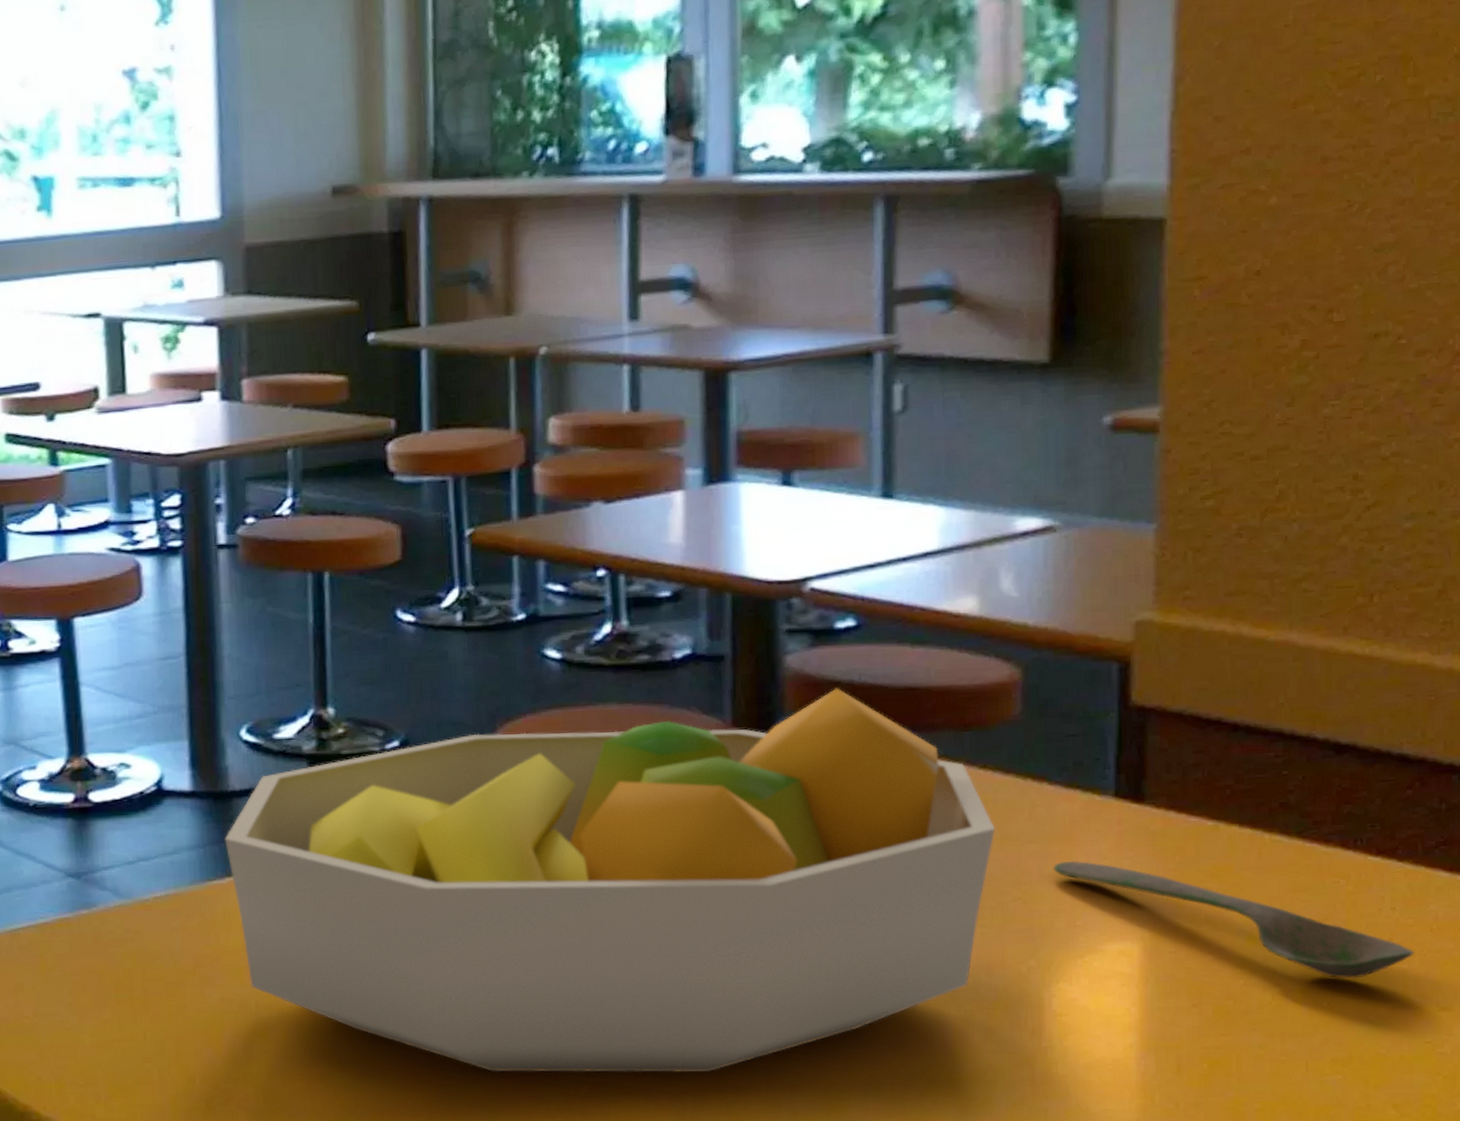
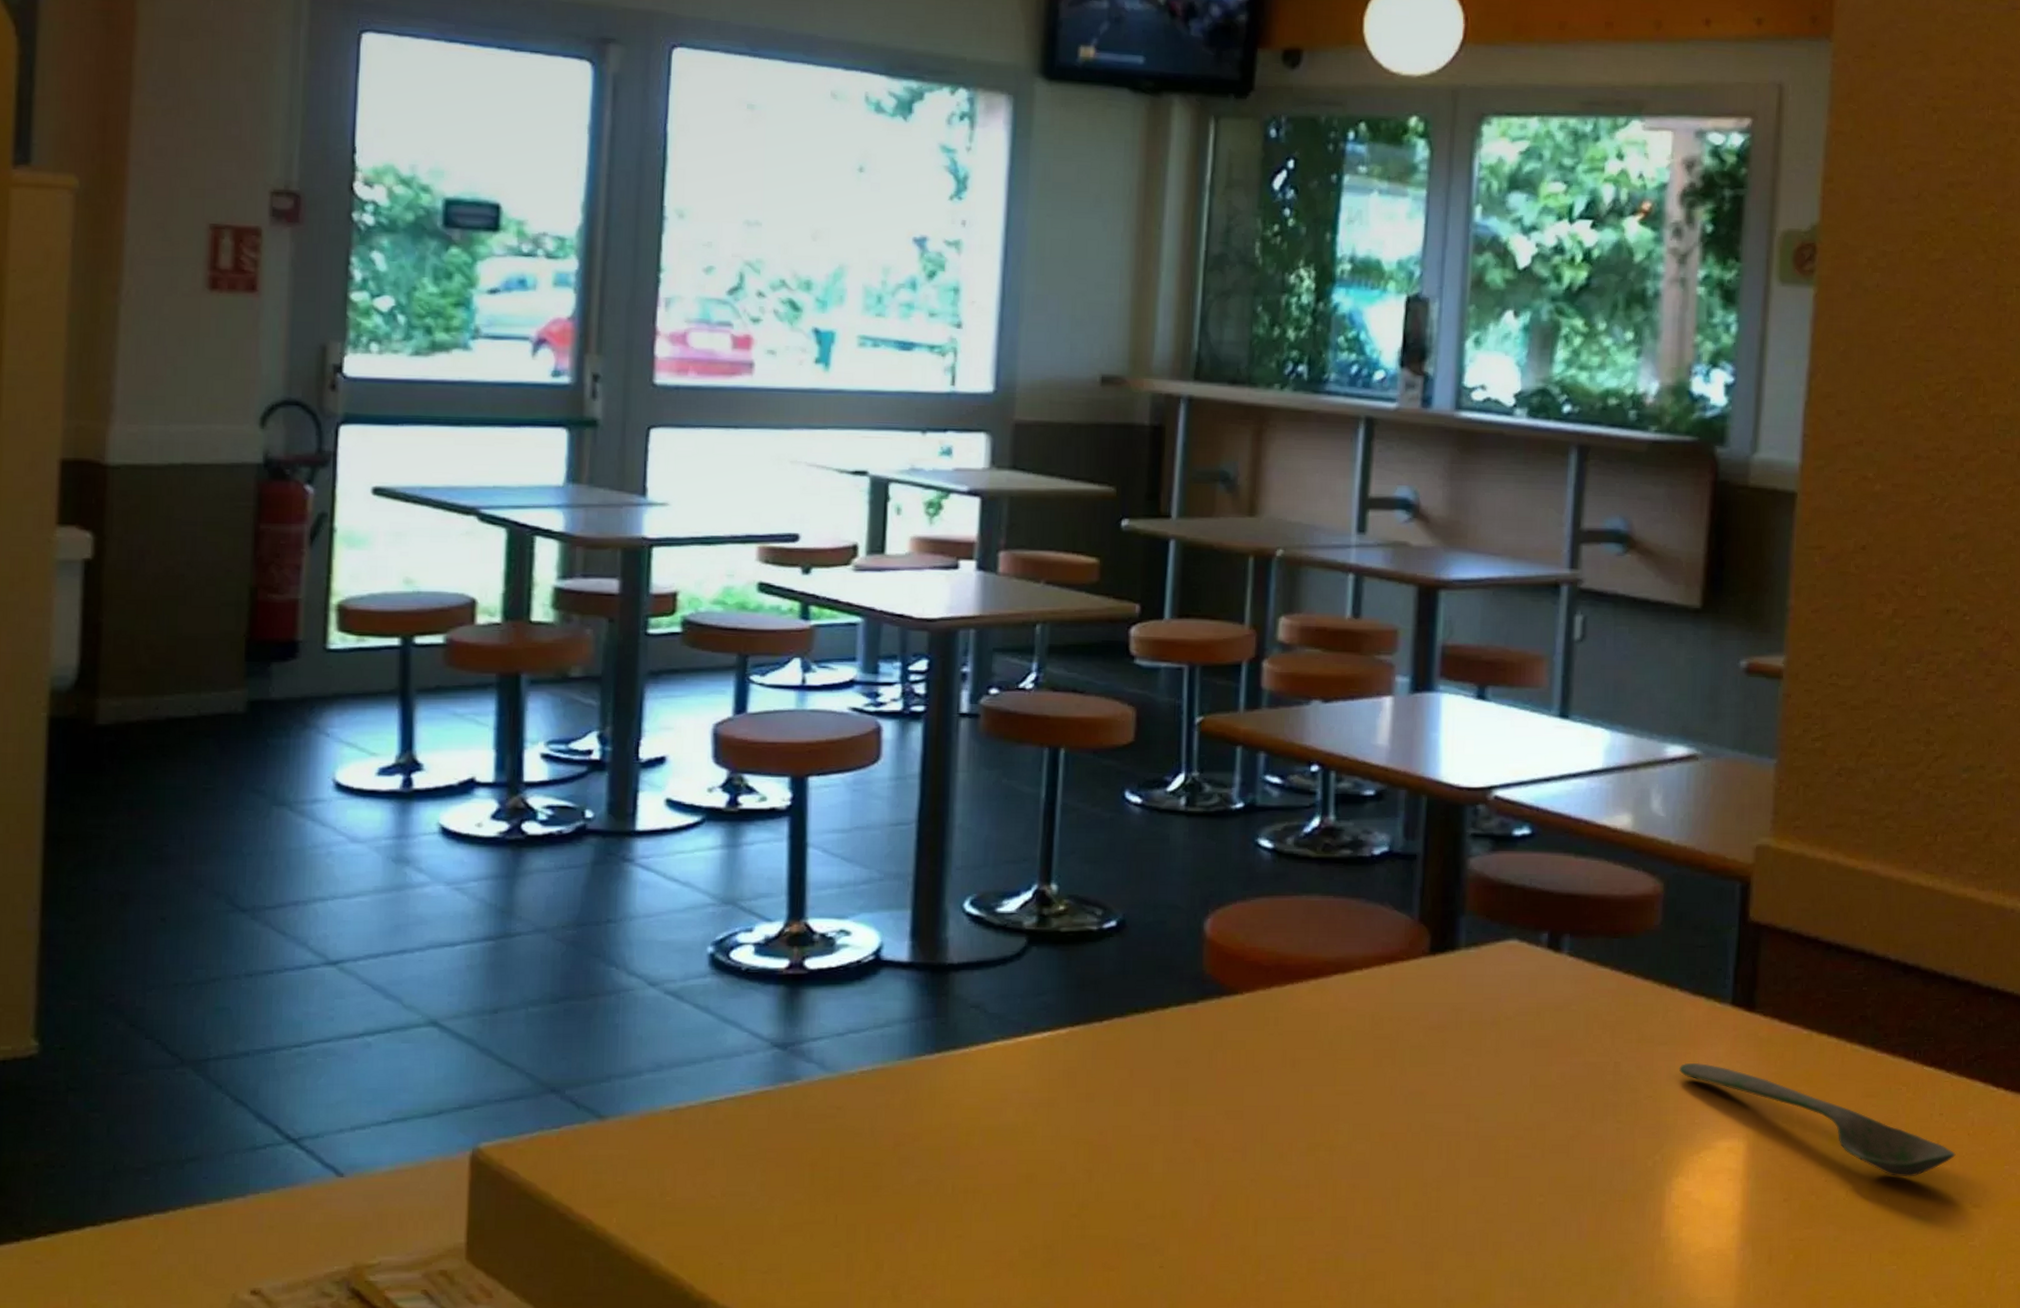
fruit bowl: present [224,688,996,1073] -> none [938,891,1635,1261]

